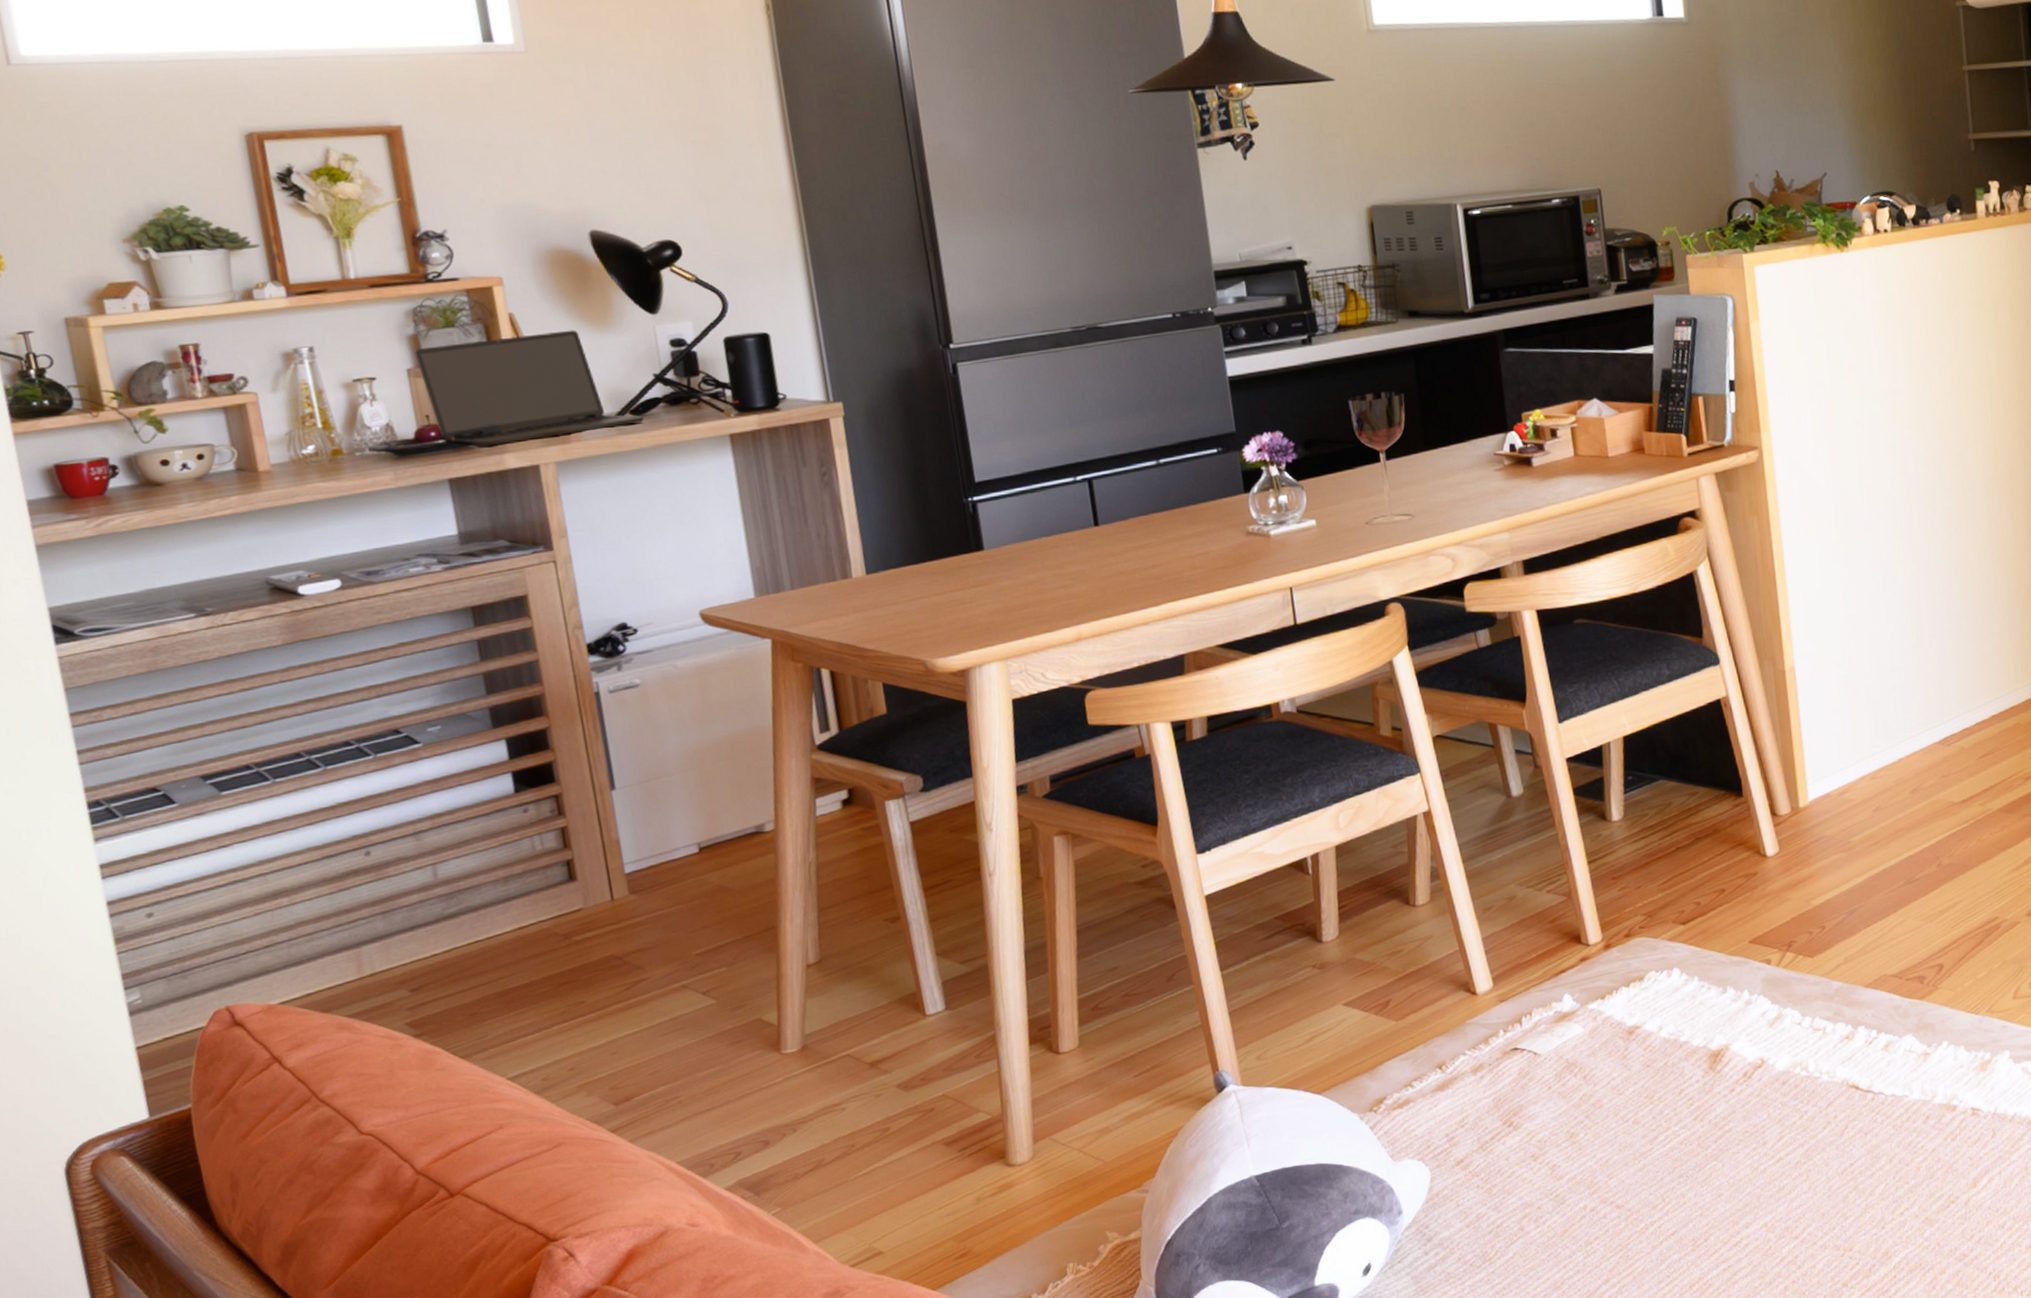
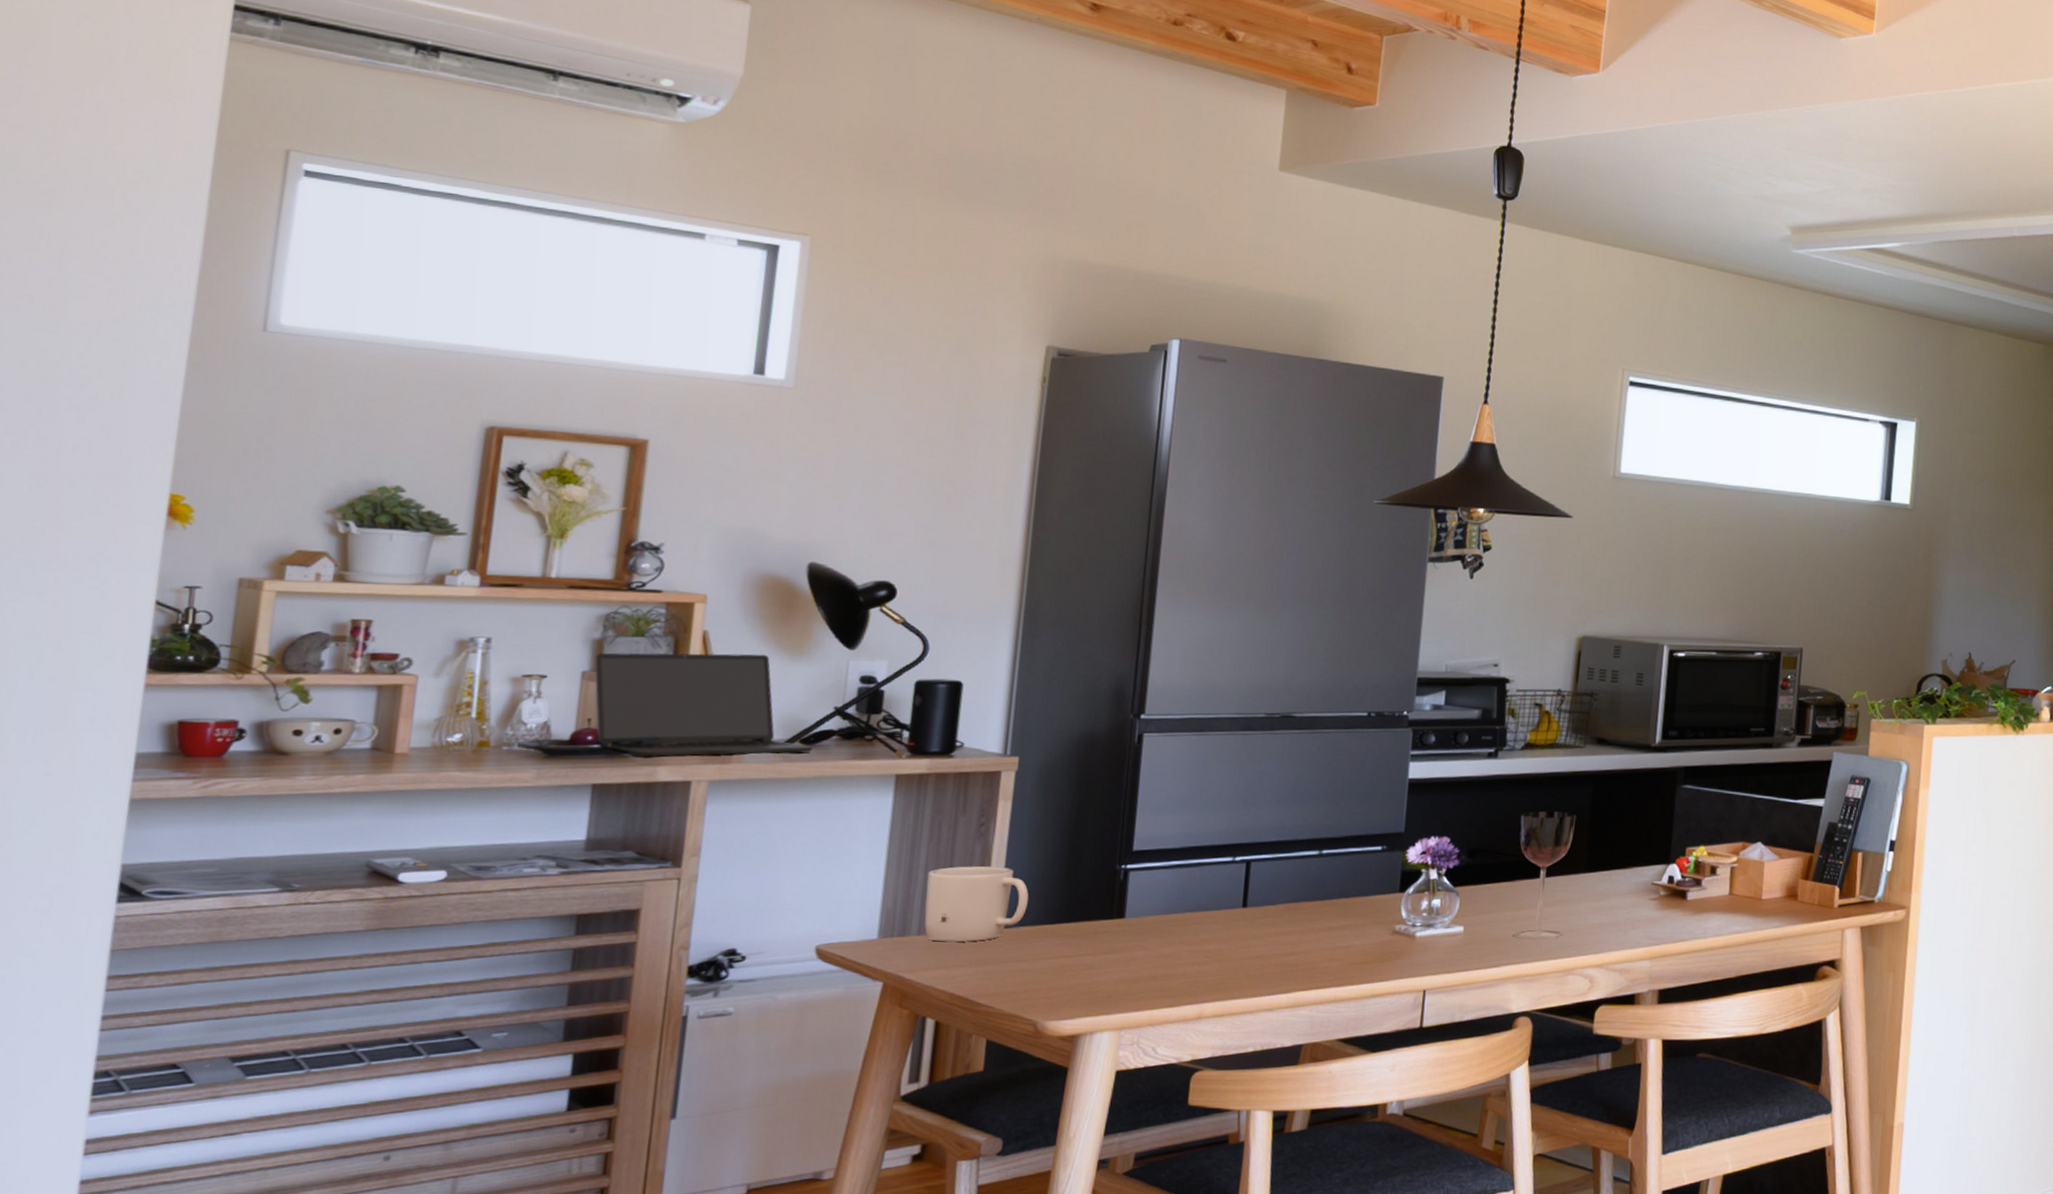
mug: none [785,513,888,594] -> present [924,866,1029,943]

